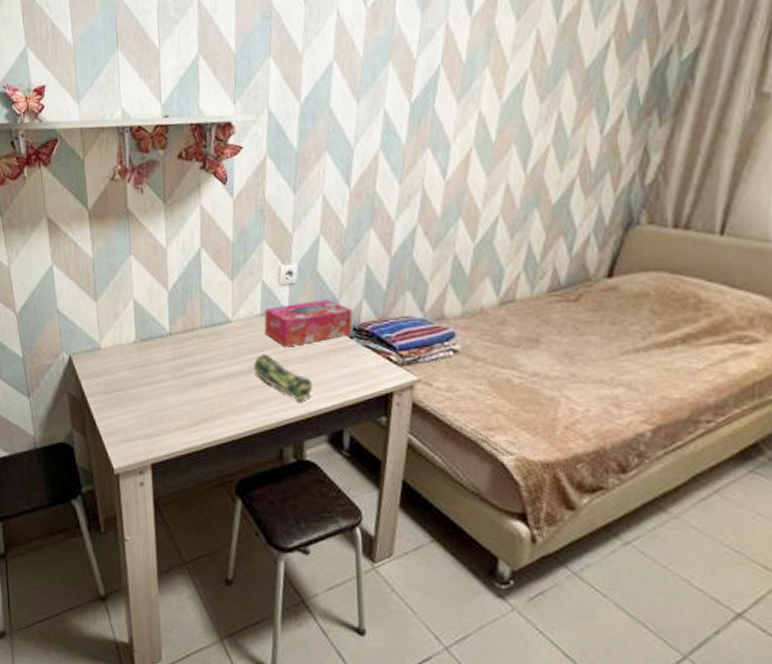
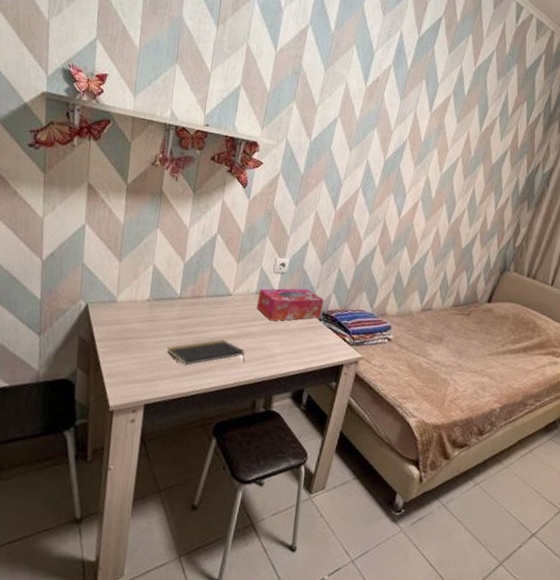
notepad: none [166,378,260,414] -> present [167,339,245,366]
pencil case: present [253,354,313,402] -> none [242,324,287,364]

